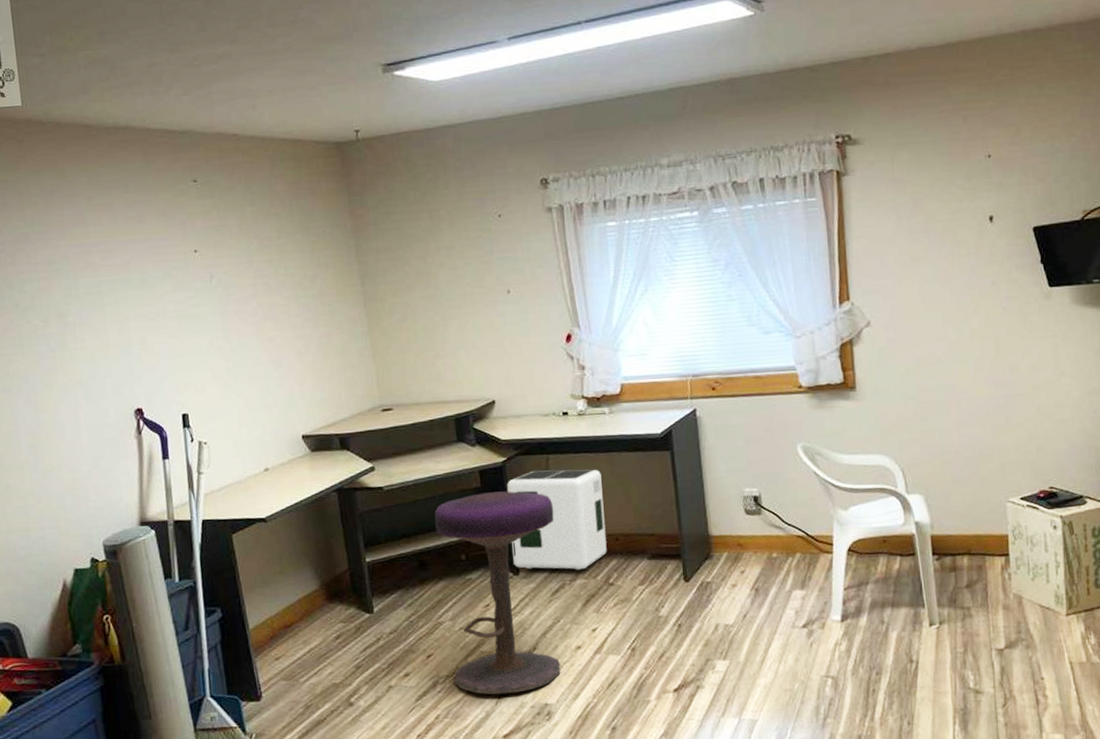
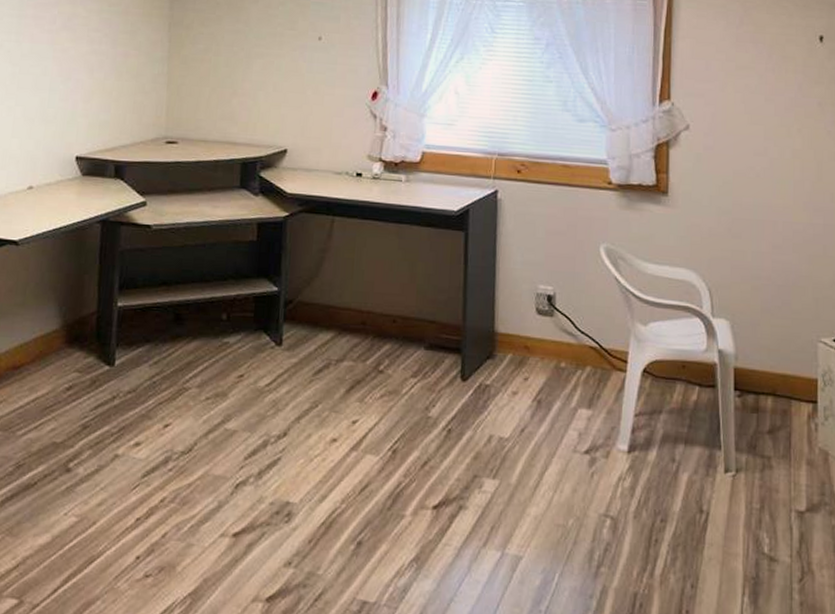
stool: present [434,491,561,695] -> none [189,248,331,484]
air purifier: present [507,469,607,570] -> none [277,231,388,350]

